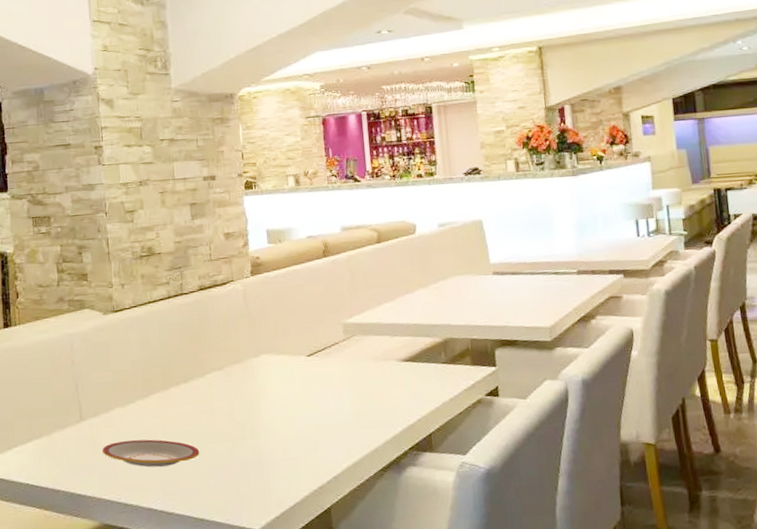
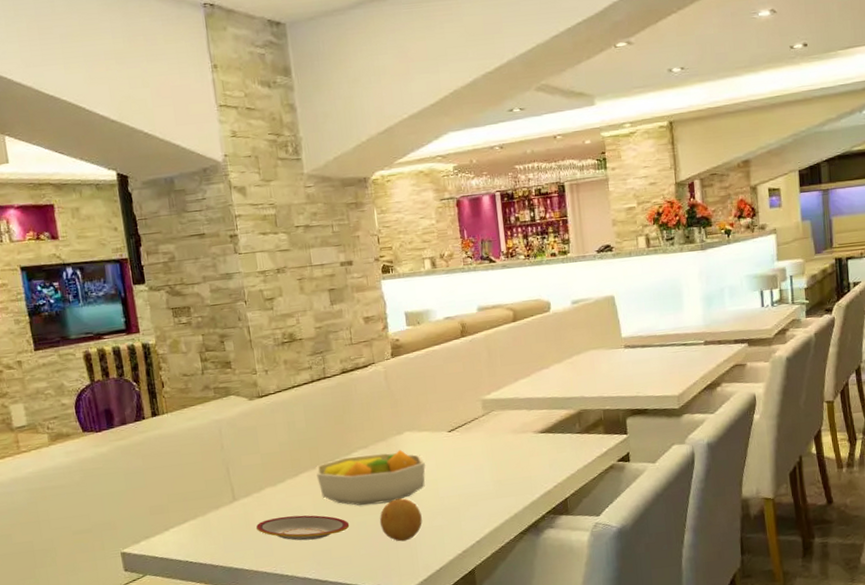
fruit bowl: none [168,373,282,432] -> present [316,449,426,506]
fruit: none [231,426,277,474] -> present [379,498,422,542]

